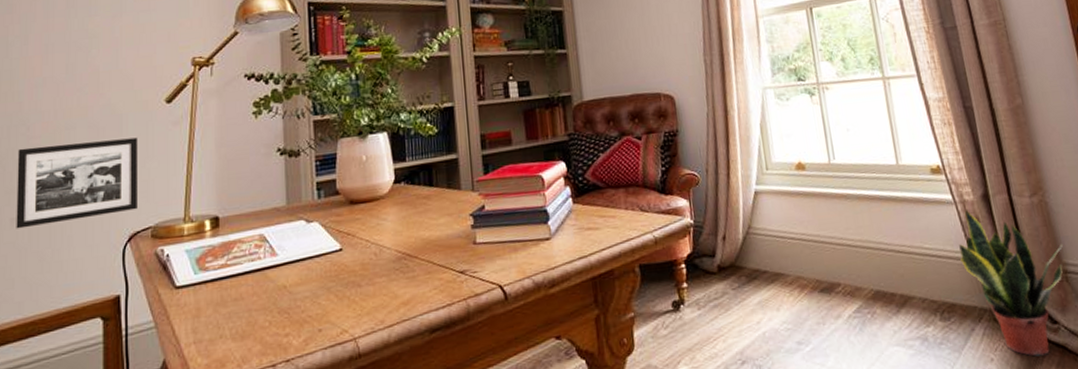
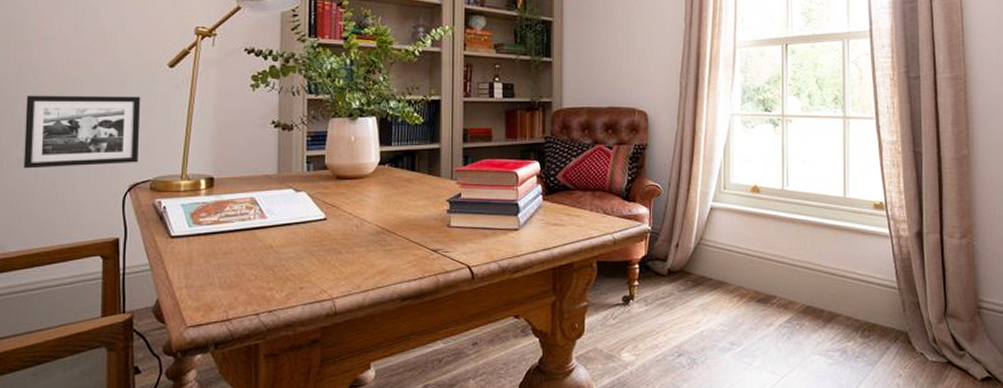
potted plant: present [959,210,1063,357] -> none [887,244,981,376]

